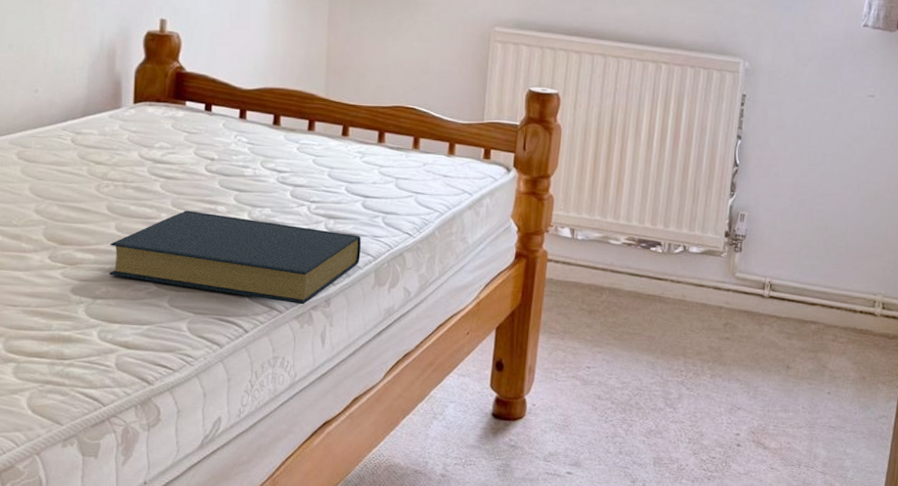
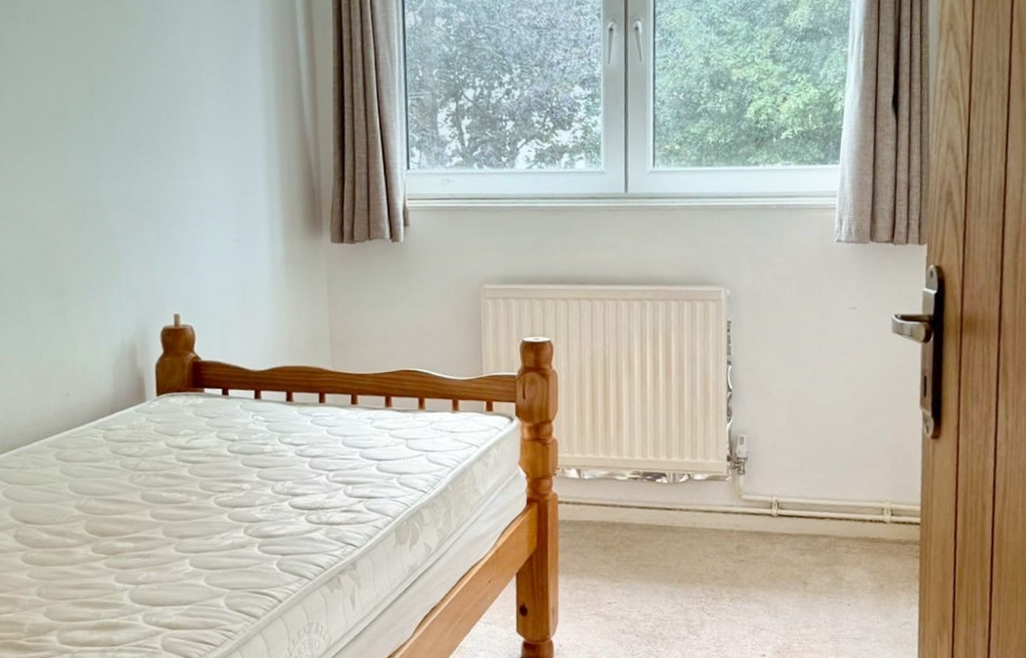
hardback book: present [108,210,361,305] -> none [146,491,380,570]

